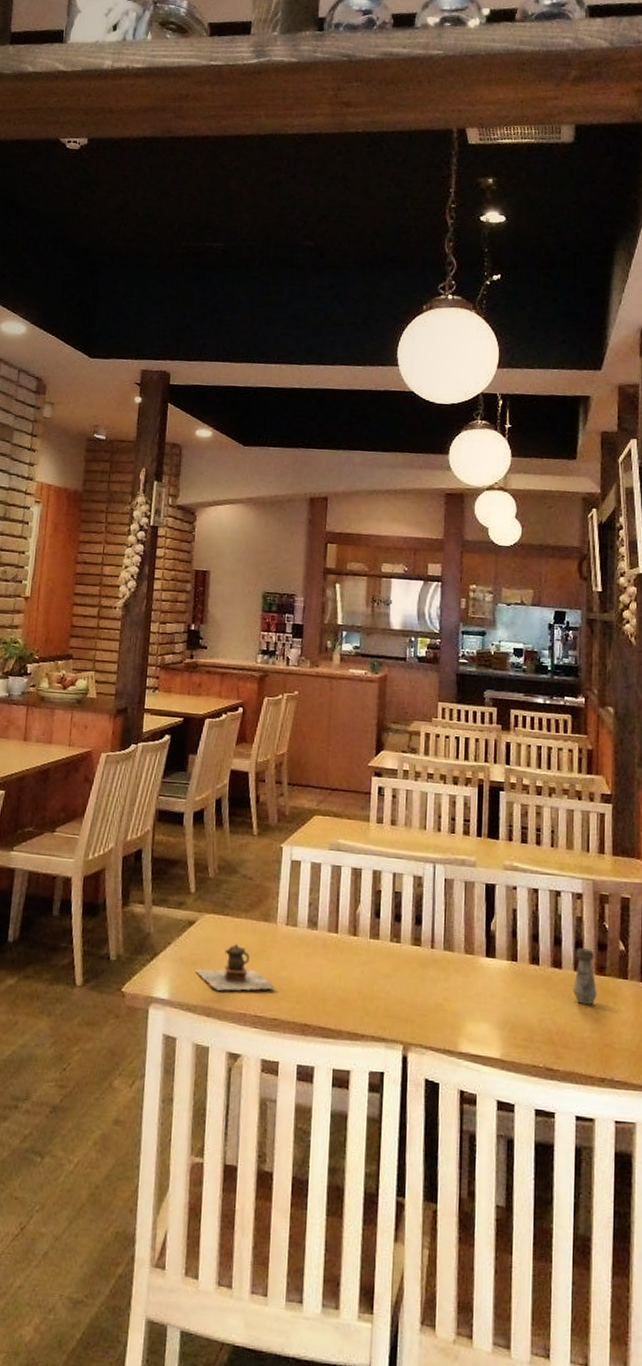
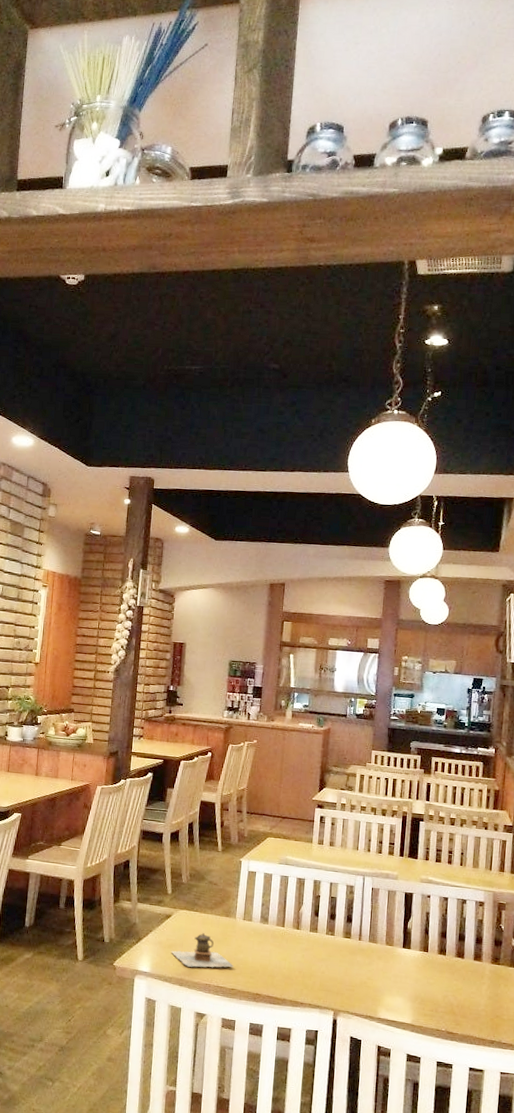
salt shaker: present [573,948,597,1005] -> none [472,943,492,986]

